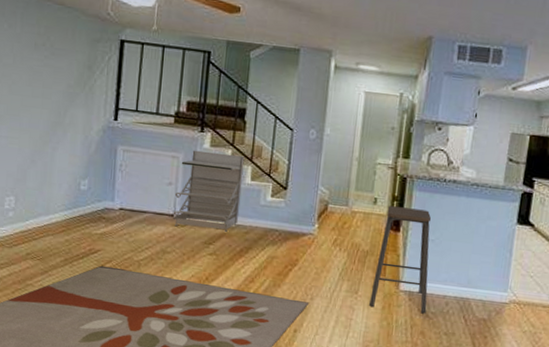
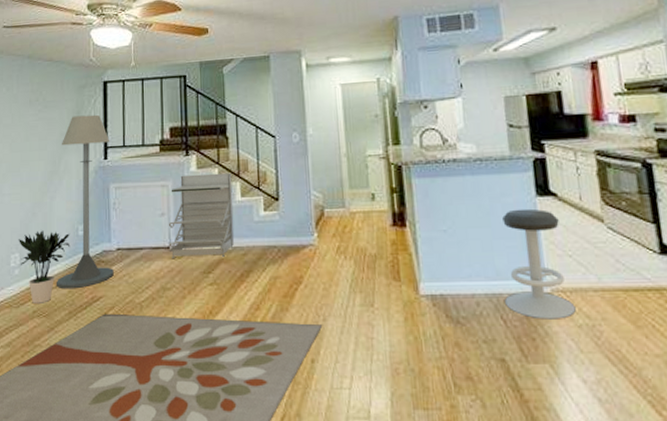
potted plant: none [13,178,71,248] -> present [18,230,71,303]
floor lamp: none [53,69,123,239] -> present [57,114,114,289]
bar stool: present [369,206,431,314] -> none [387,198,456,321]
bar stool: none [469,232,530,325] -> present [502,208,576,320]

